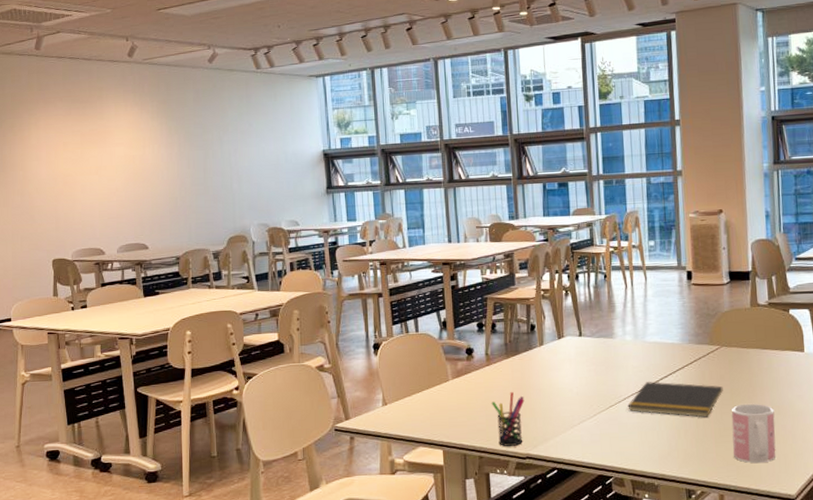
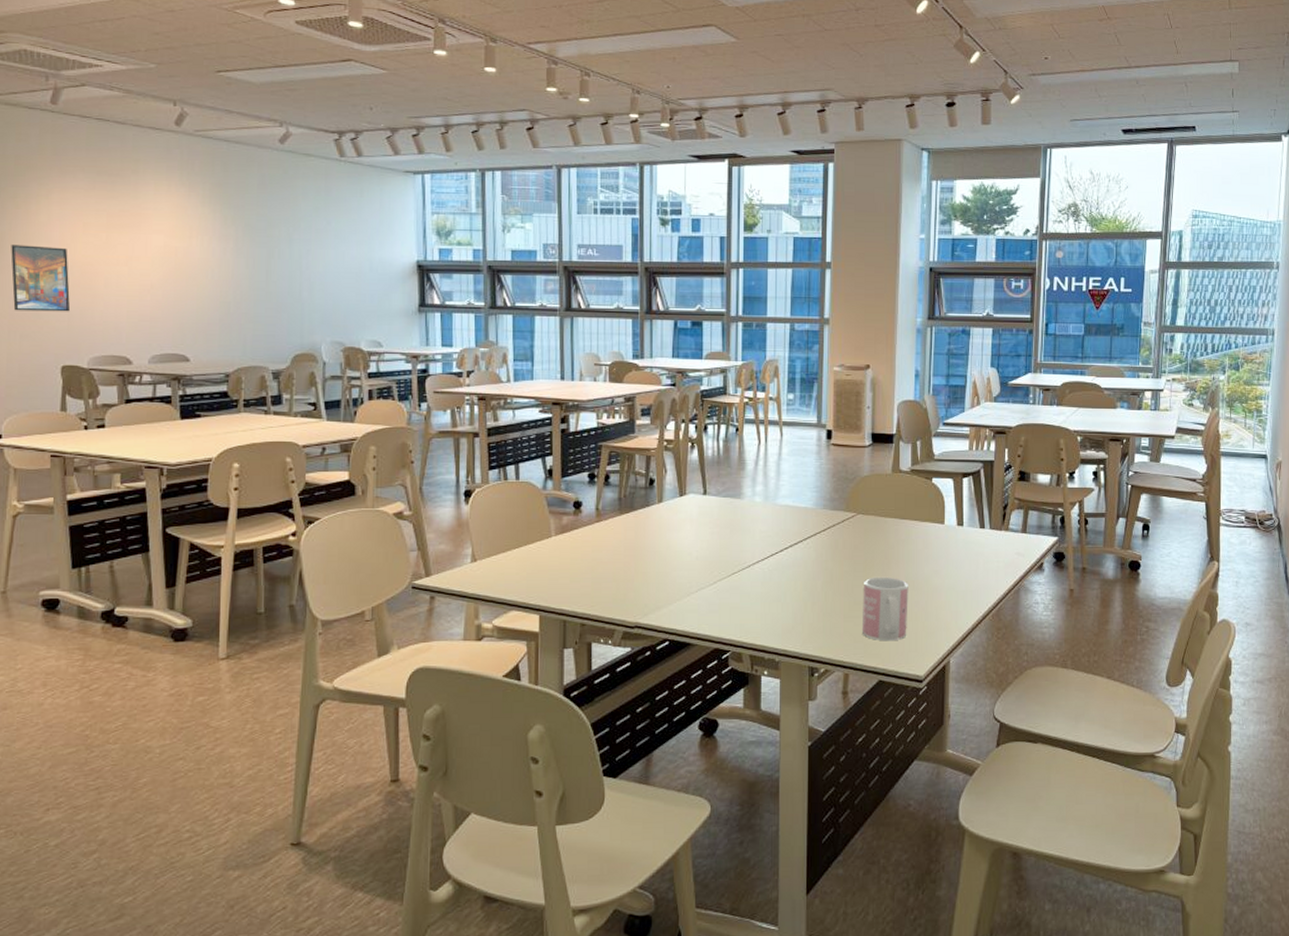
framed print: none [11,164,57,218] -> present [11,245,71,312]
pen holder: present [491,391,525,446] -> none [598,552,637,613]
notepad: present [627,381,723,418] -> none [752,547,856,590]

